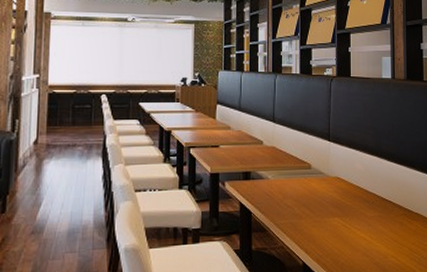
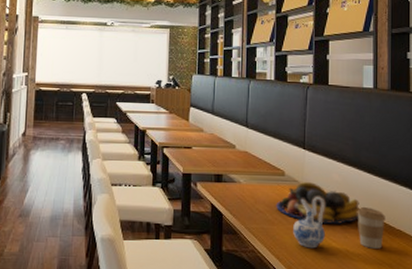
fruit bowl: none [303,173,381,215] -> present [276,182,359,225]
ceramic pitcher: none [320,186,350,239] -> present [293,196,325,249]
coffee cup: none [379,193,405,234] -> present [357,206,386,249]

